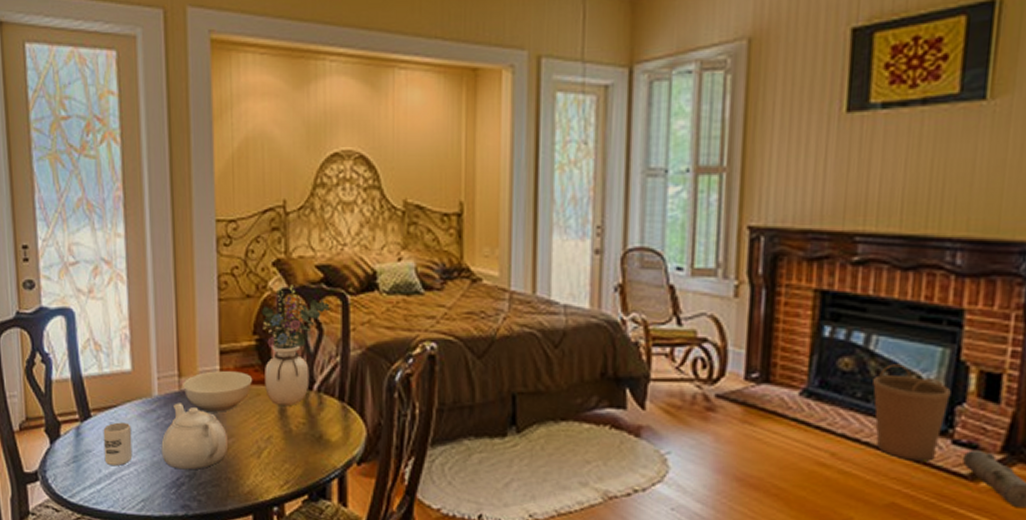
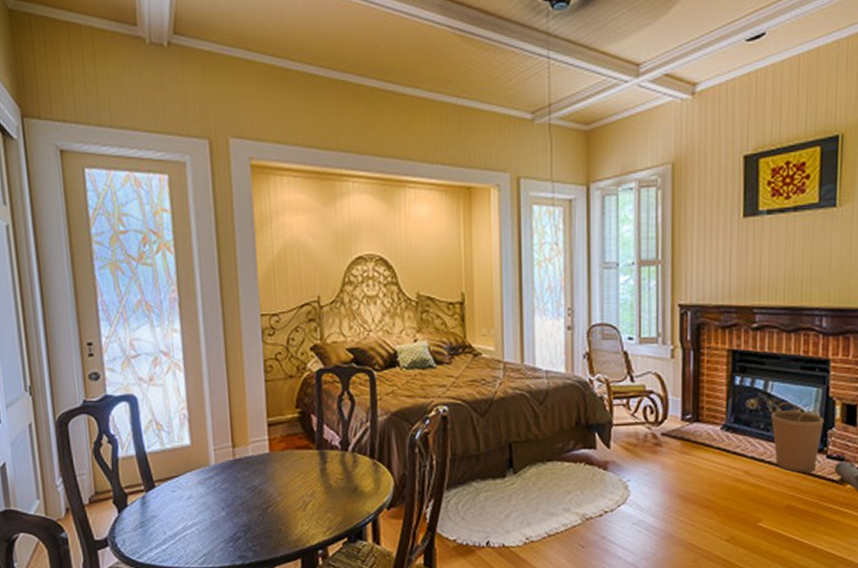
cup: present [103,422,133,467] -> none [166,490,194,528]
teapot: present [161,403,229,470] -> none [219,469,278,526]
bowl: present [183,370,253,412] -> none [236,439,297,475]
bouquet: present [261,285,330,407] -> none [302,365,360,466]

